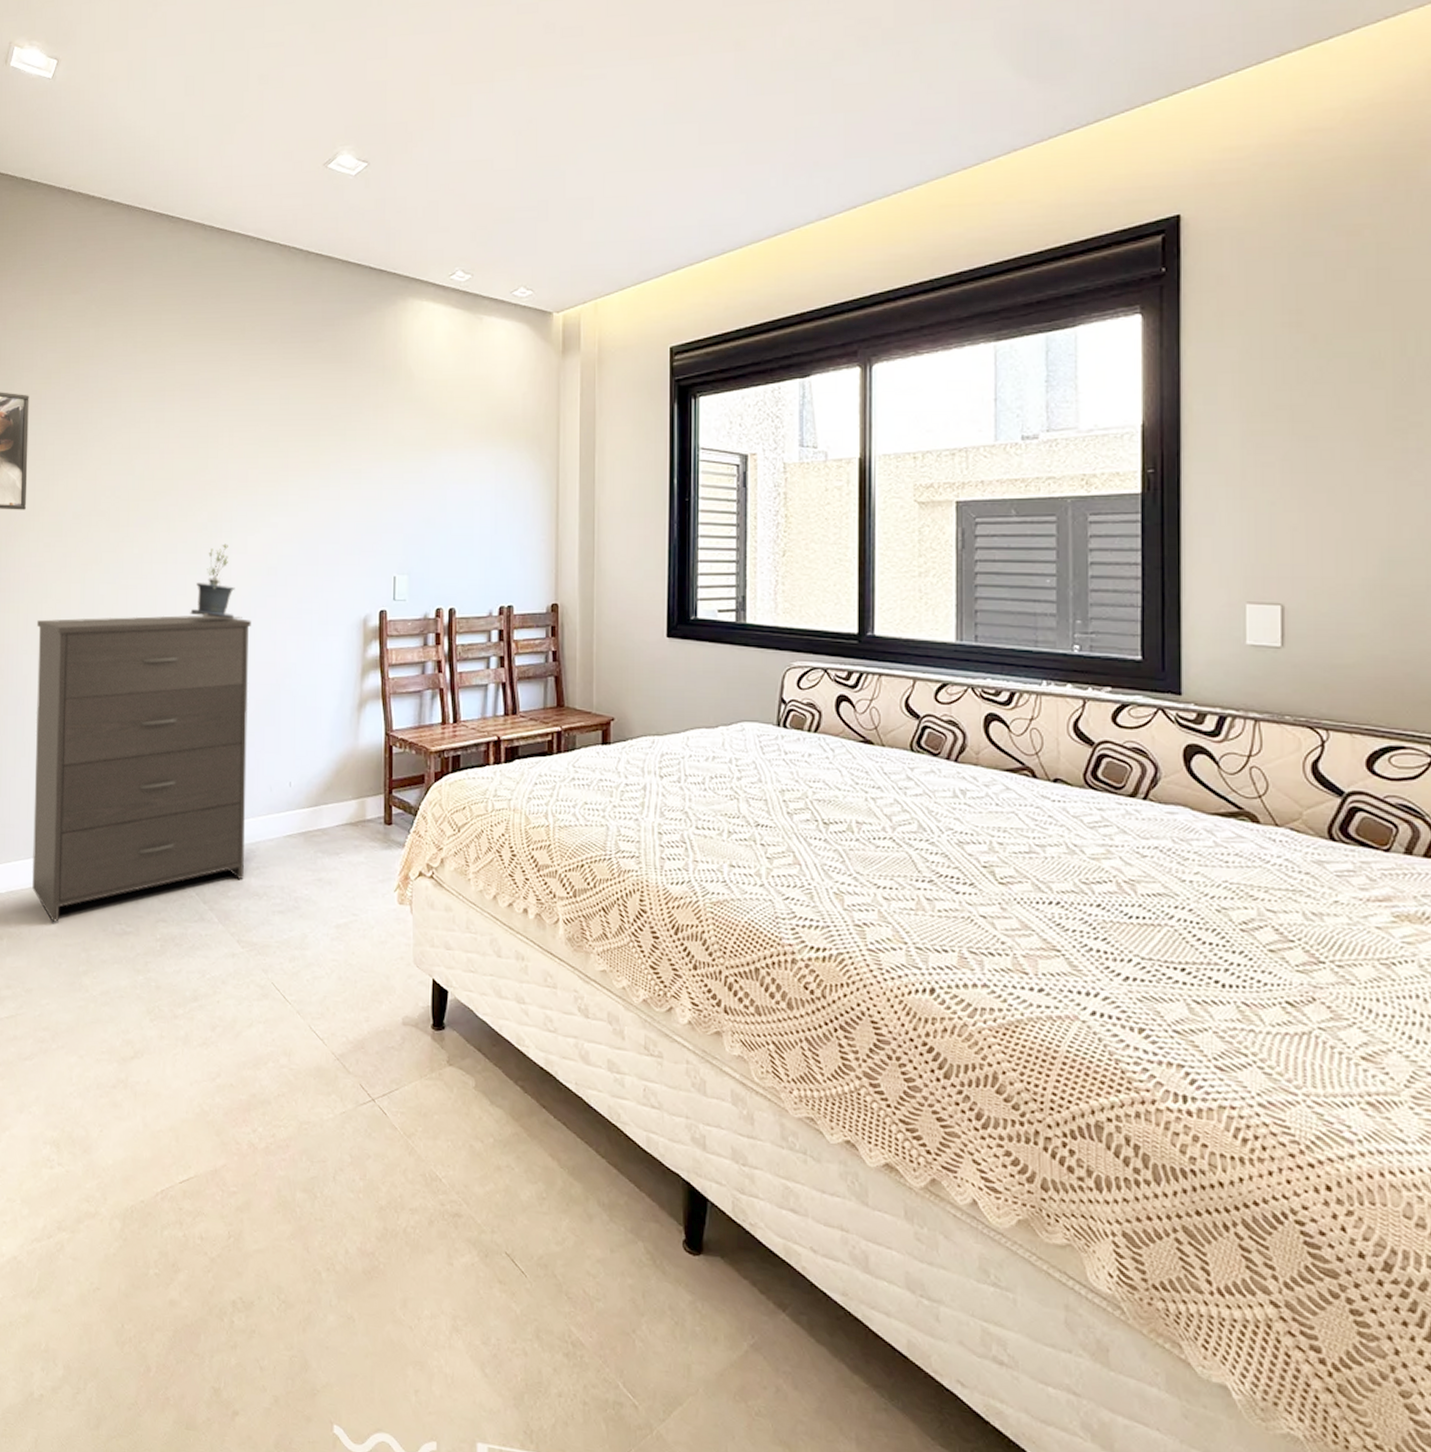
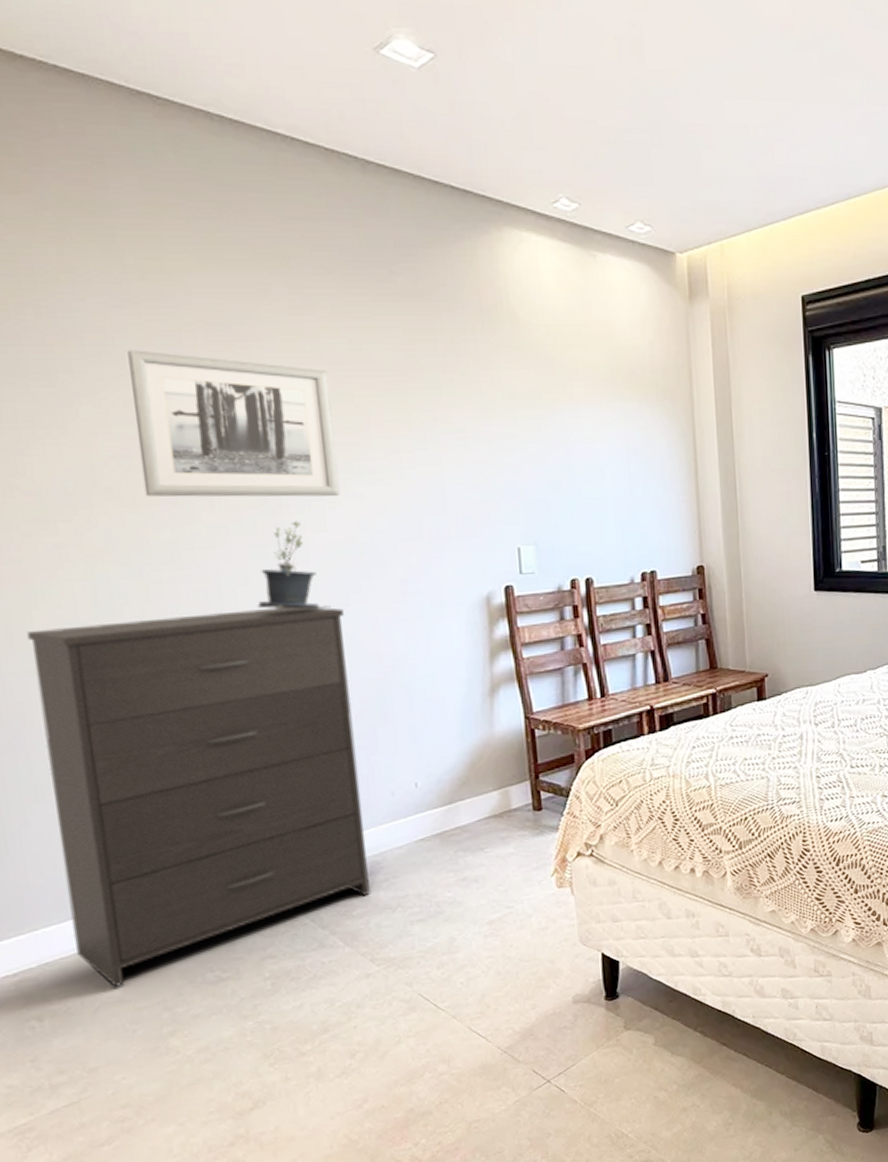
wall art: none [126,405,262,525] -> present [127,350,341,497]

